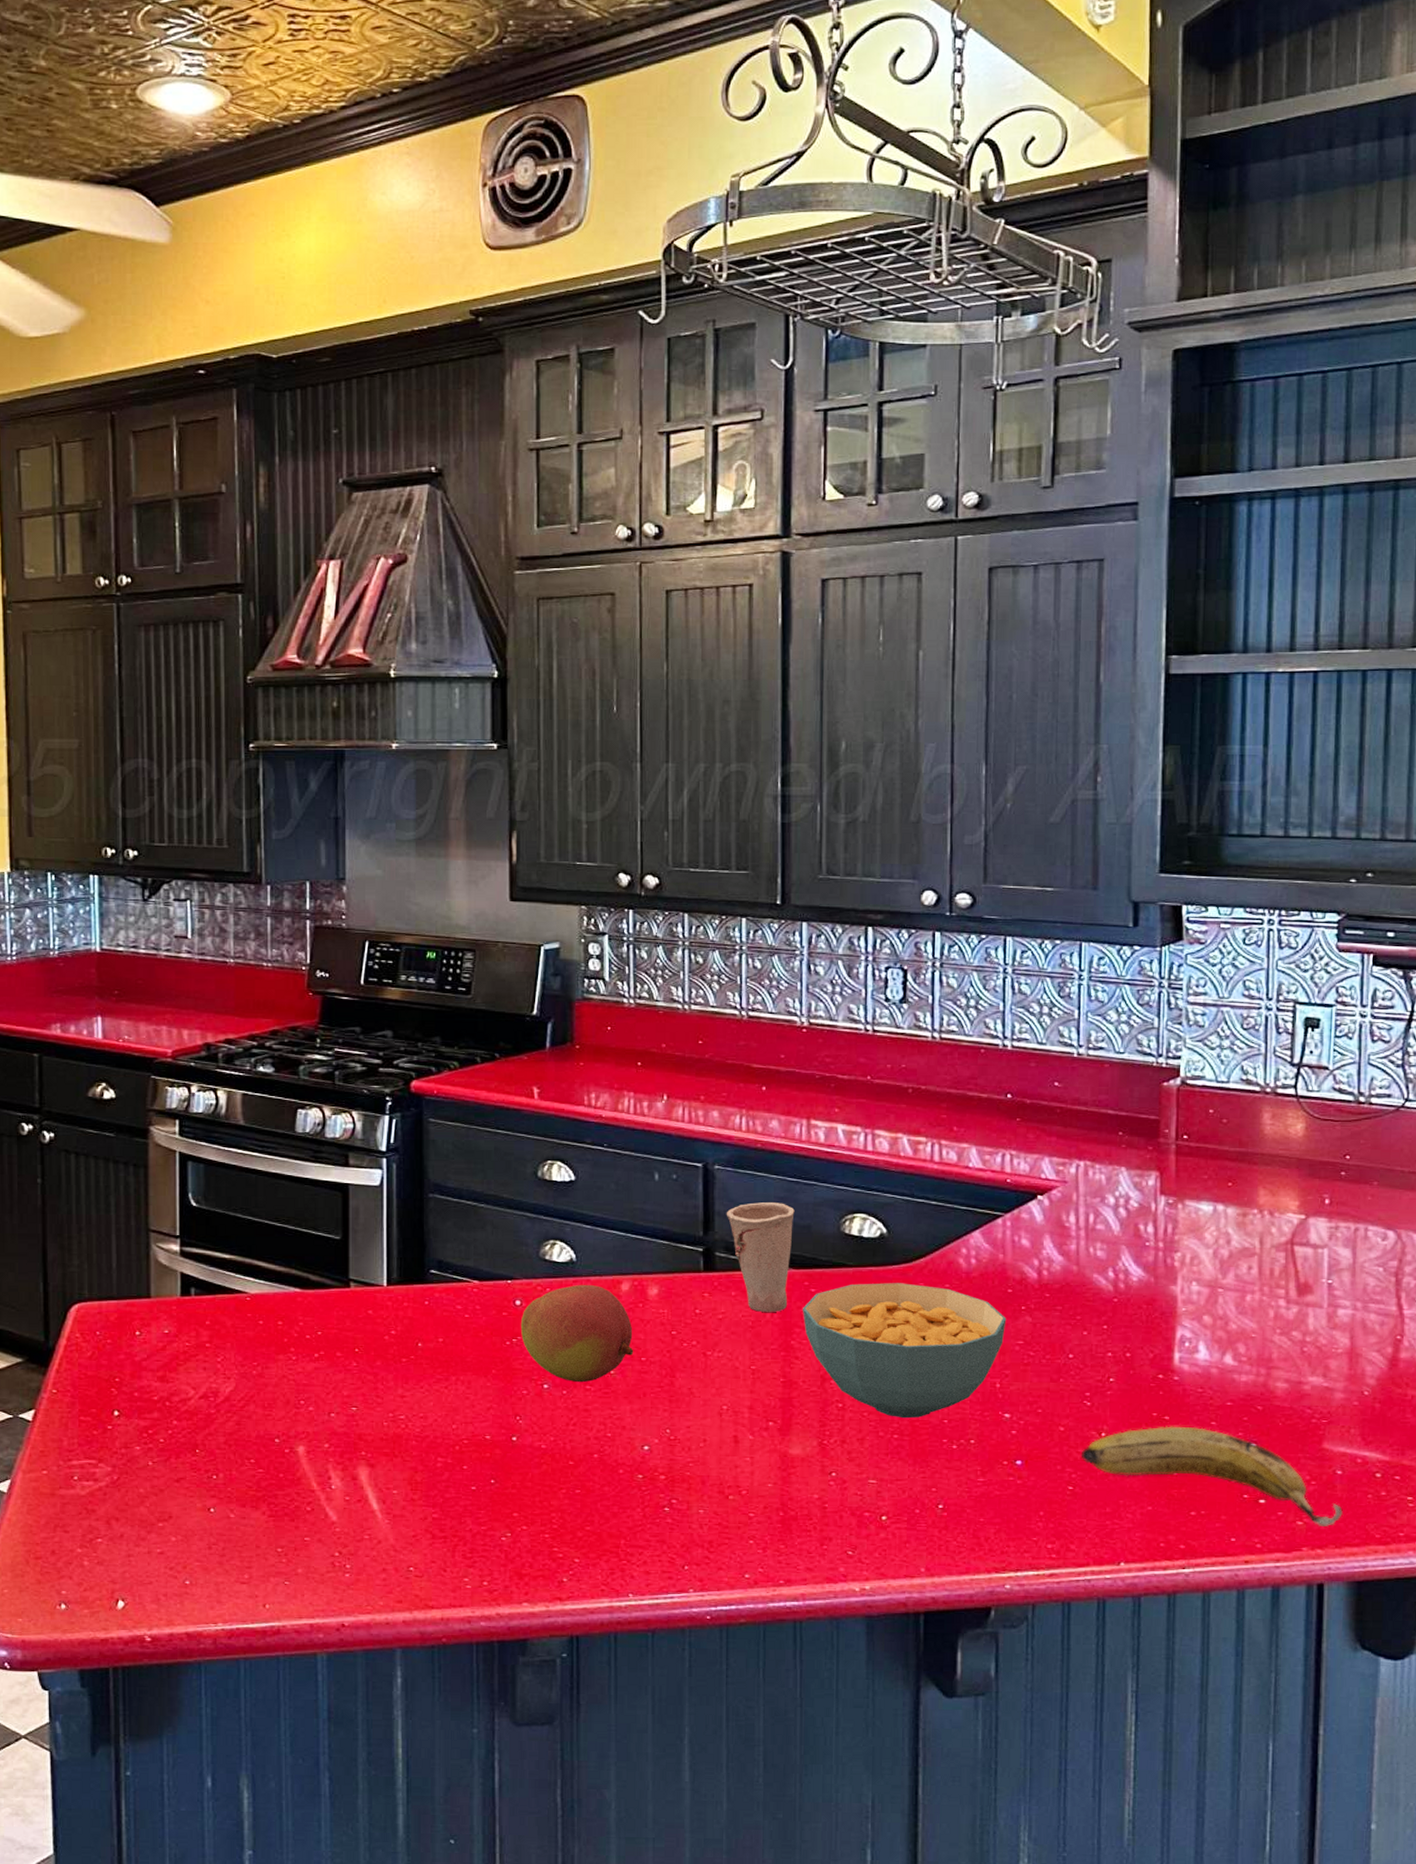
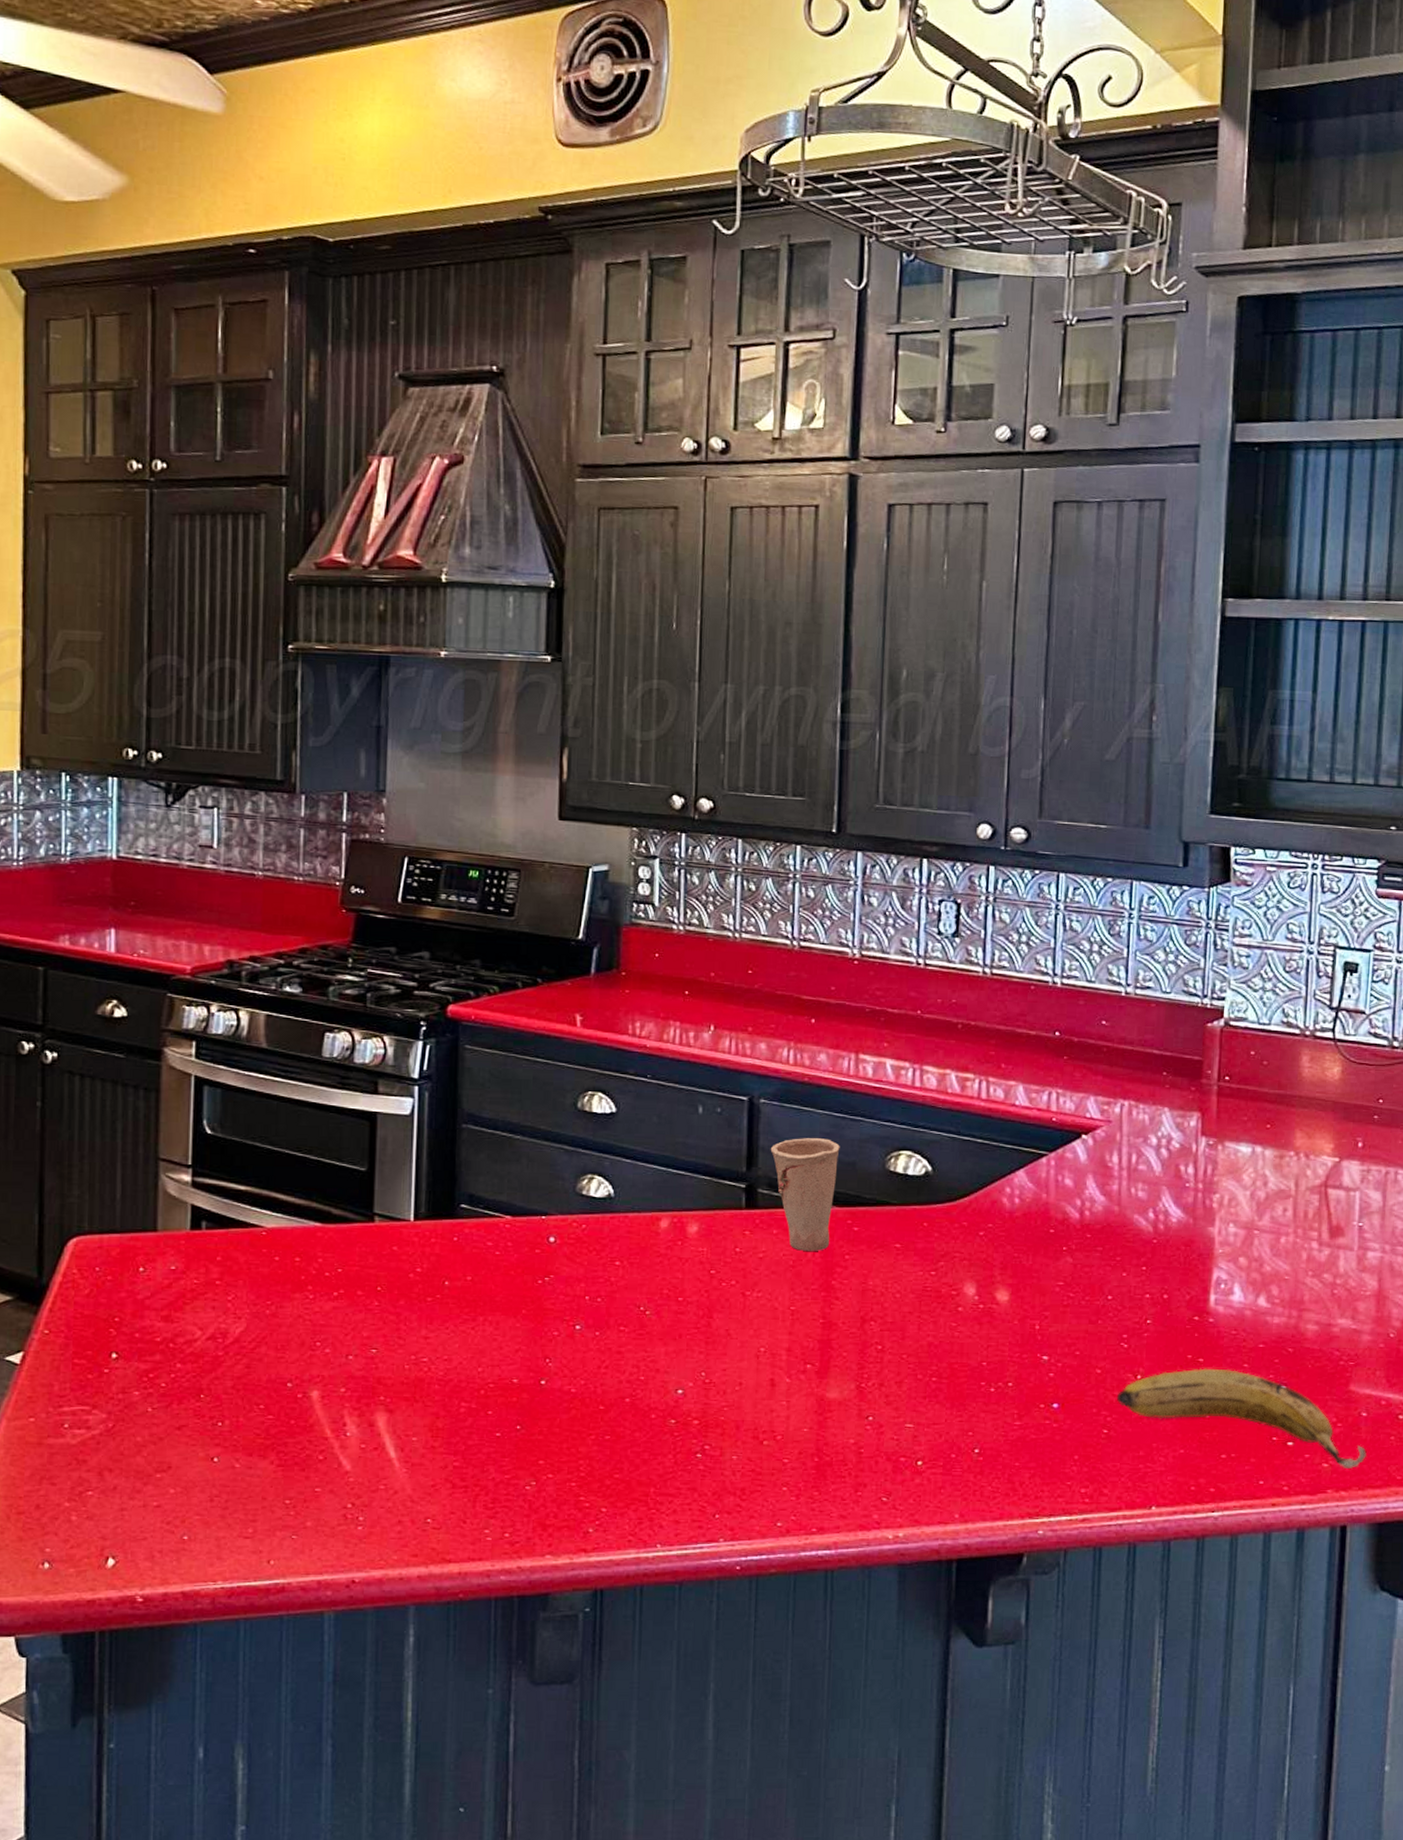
fruit: present [520,1284,634,1383] -> none [553,1220,671,1324]
cereal bowl: present [803,1283,1007,1419] -> none [845,1222,1048,1361]

